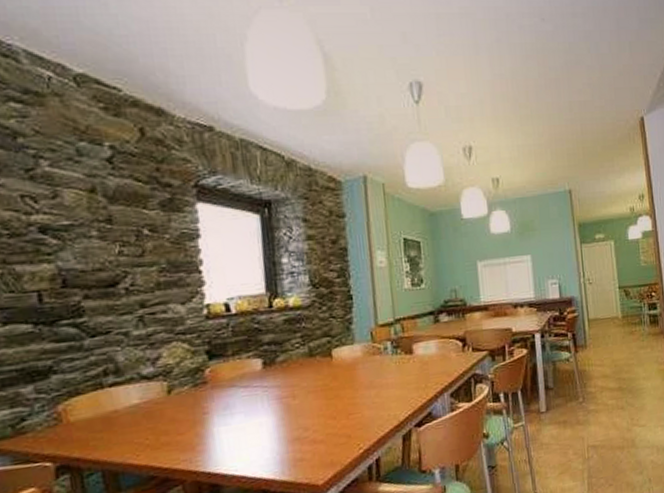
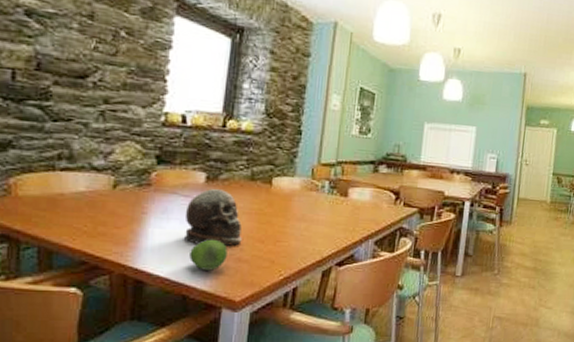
decorative egg: none [248,372,313,435] -> present [183,189,242,246]
fruit: none [261,425,301,460] -> present [189,239,228,271]

